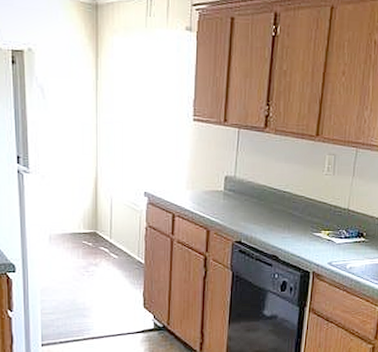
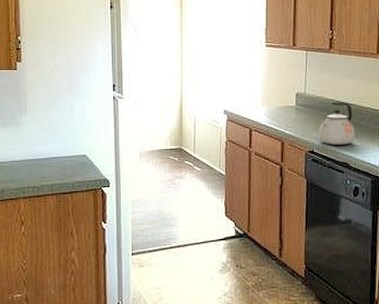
kettle: none [247,188,287,236] -> present [318,102,355,145]

